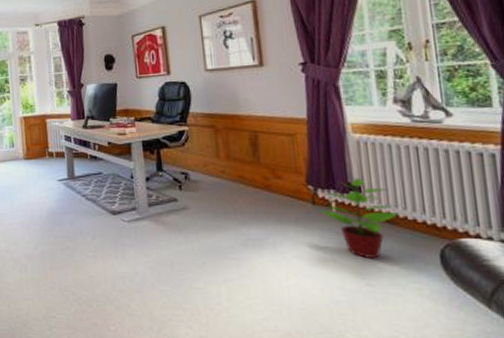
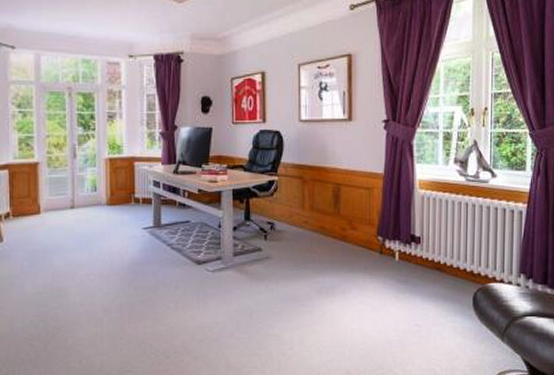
potted plant: present [317,177,399,258] -> none [383,229,447,302]

